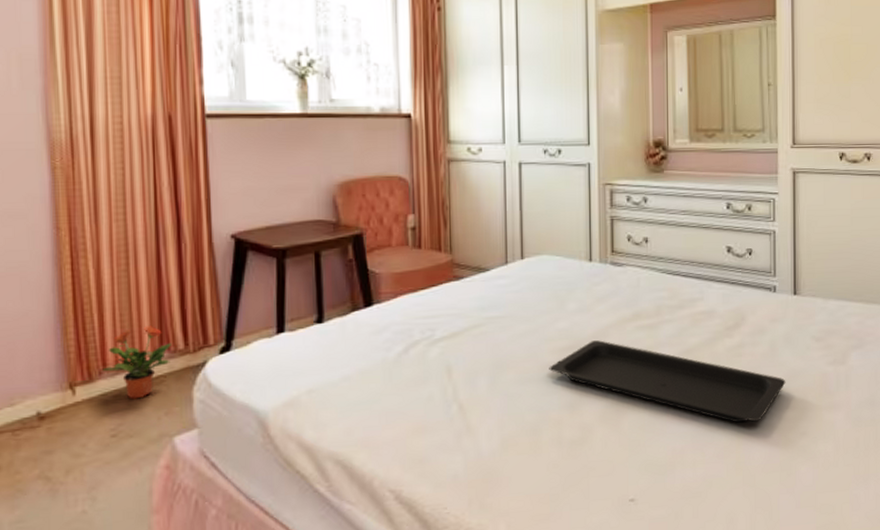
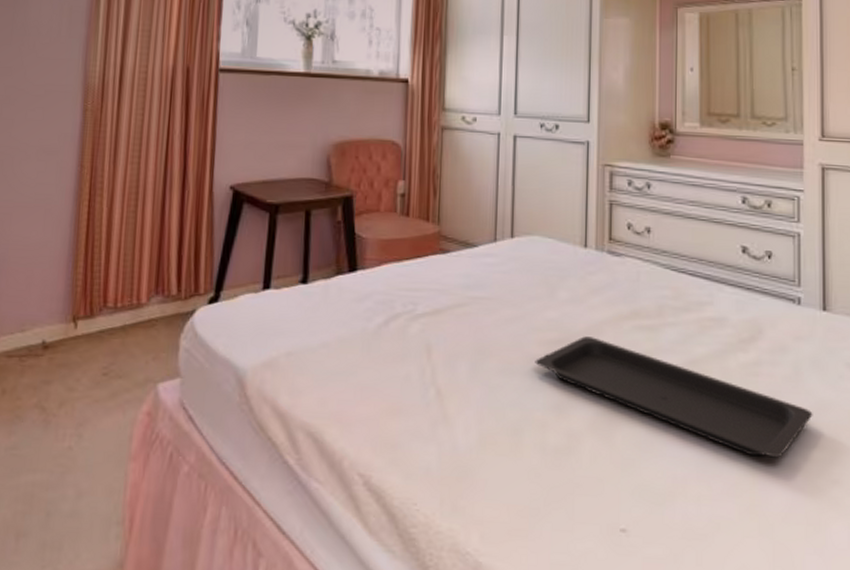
potted plant: present [102,326,171,400] -> none [103,268,166,340]

